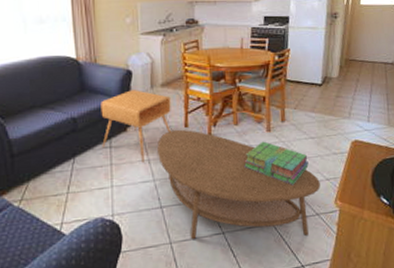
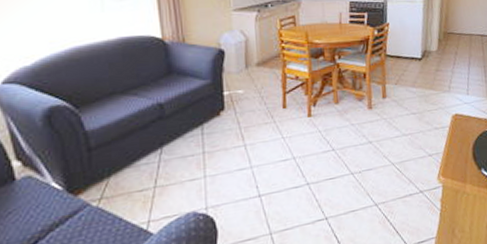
side table: present [101,90,171,163] -> none [190,70,268,149]
coffee table: present [157,129,320,240] -> none [254,111,423,229]
stack of books: present [244,141,309,185] -> none [346,119,411,164]

